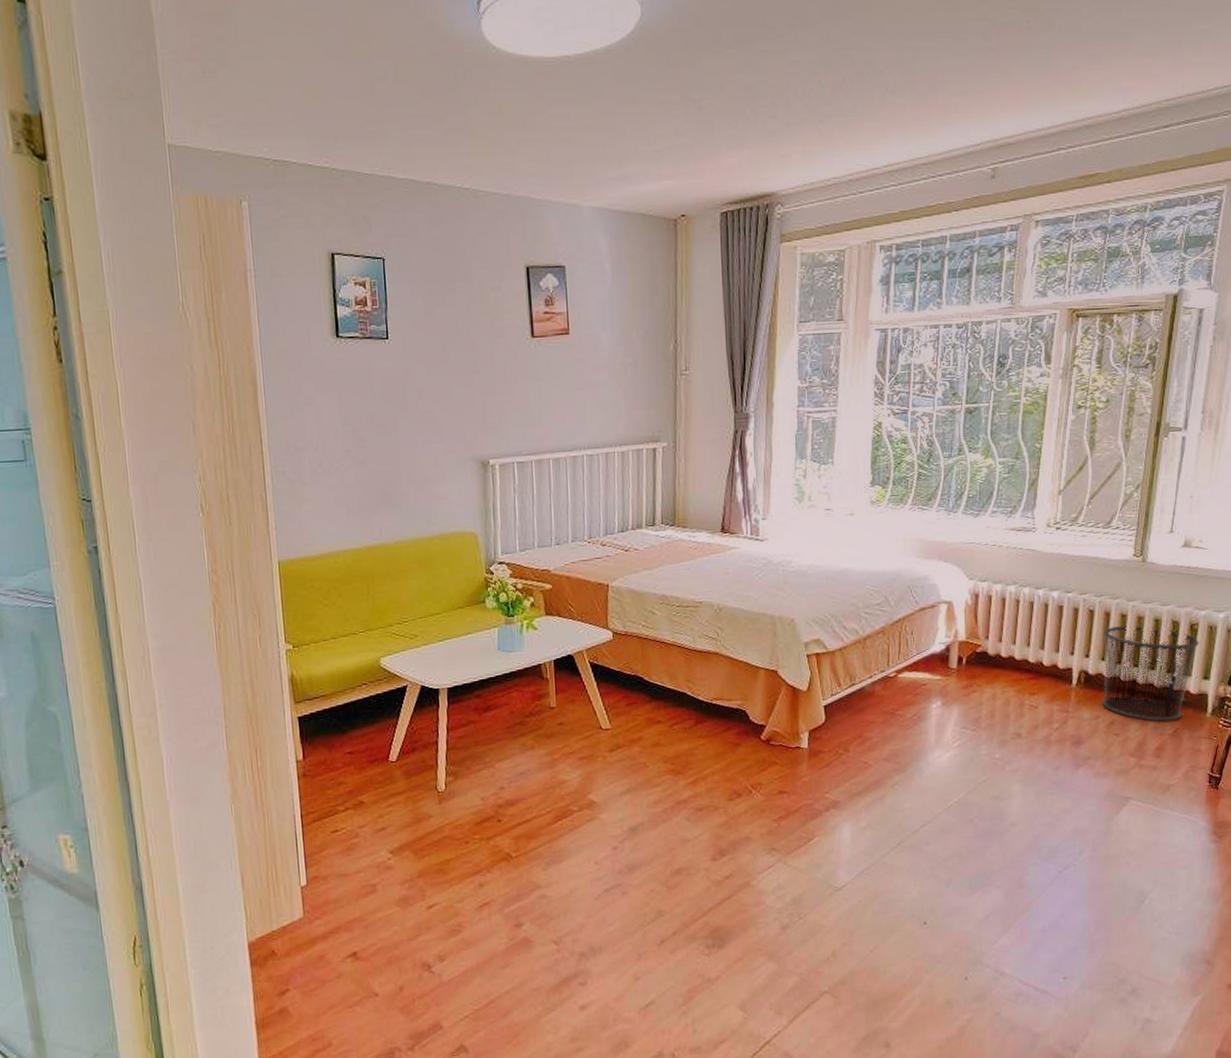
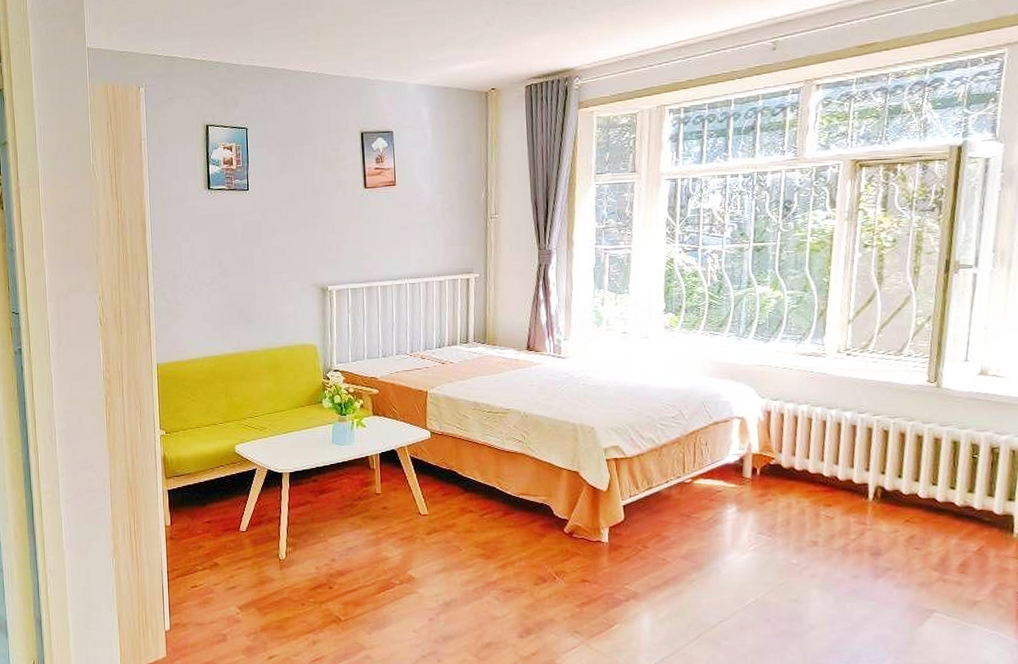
waste bin: present [1101,626,1199,722] -> none [899,446,1002,539]

